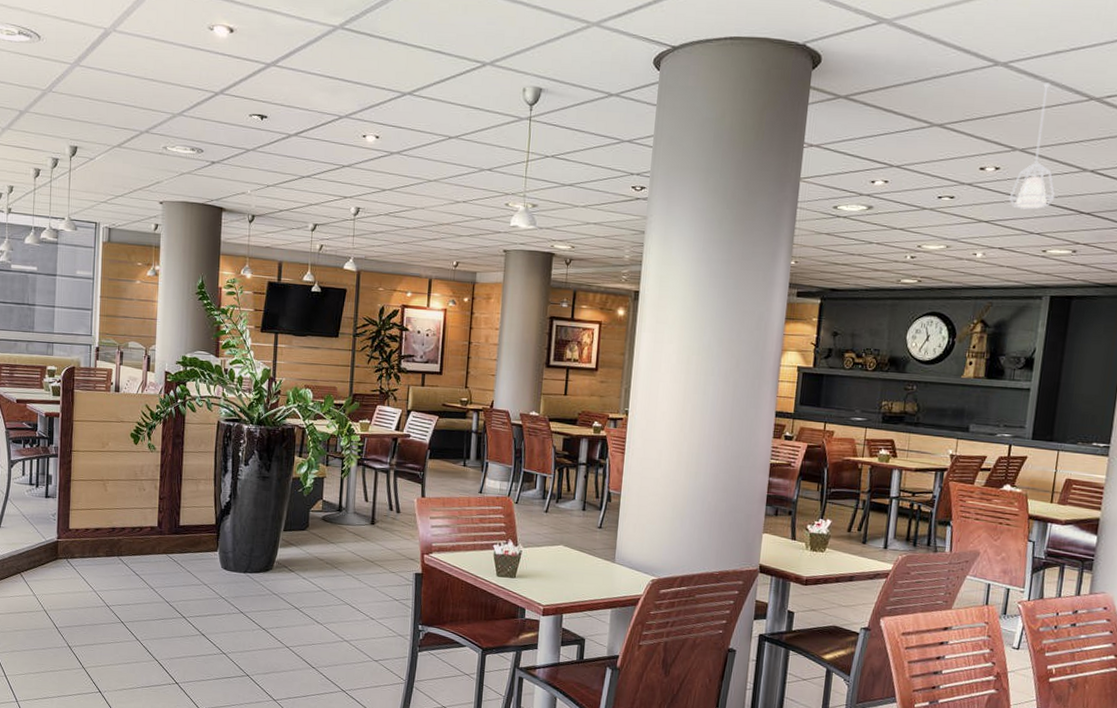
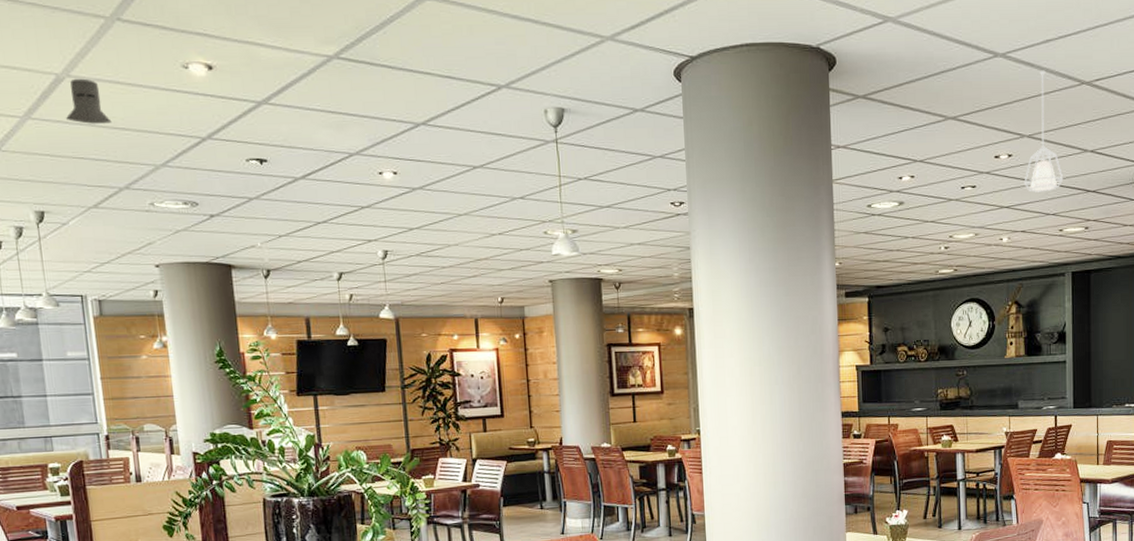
knight helmet: none [107,33,143,74] -> present [66,78,112,124]

